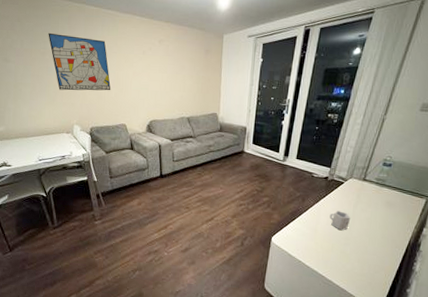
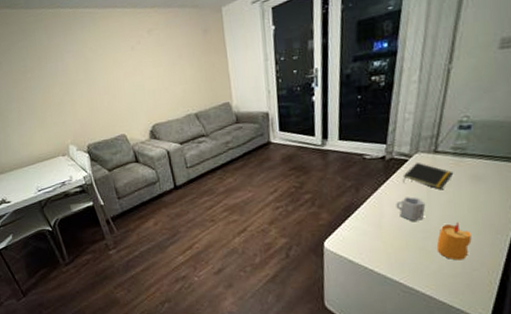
wall art: present [48,32,111,91] -> none [26,44,103,109]
notepad: none [338,186,374,208] -> present [403,163,454,189]
candle: none [353,234,378,264] -> present [436,221,472,261]

